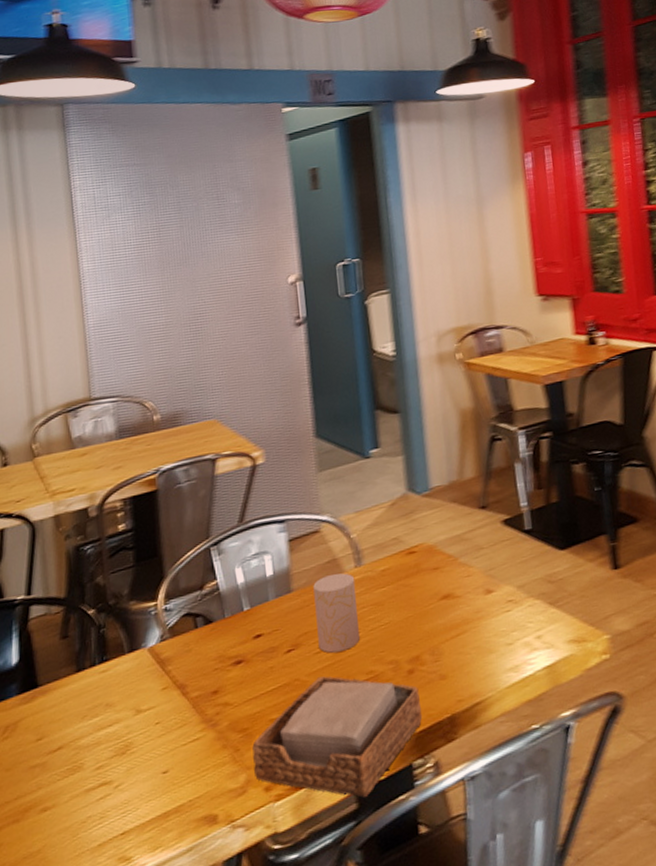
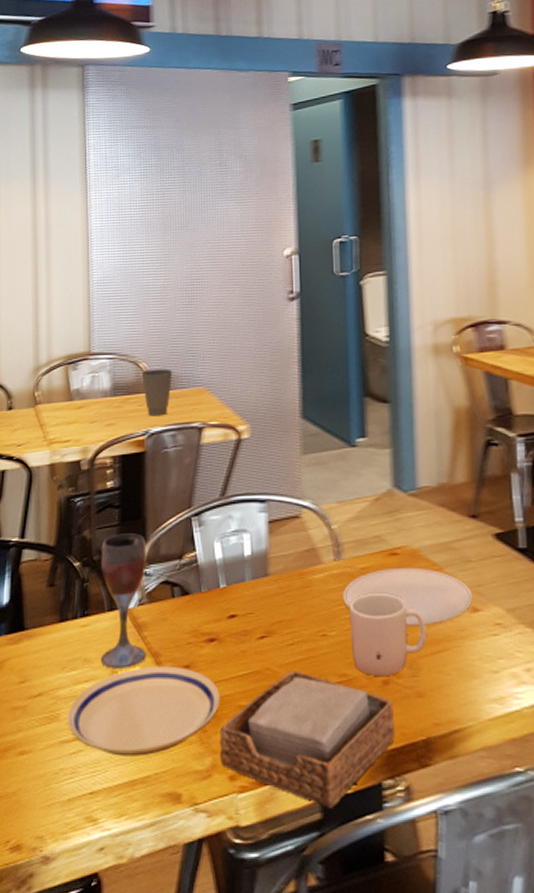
plate: none [92,693,252,792] -> present [68,665,221,757]
cup: none [116,571,172,709] -> present [100,533,147,668]
cup: none [147,405,182,454] -> present [141,369,173,416]
cup: present [313,573,360,653] -> none [290,563,334,647]
plate: none [365,561,486,617] -> present [343,567,472,626]
mug: none [372,589,446,668] -> present [349,592,427,677]

